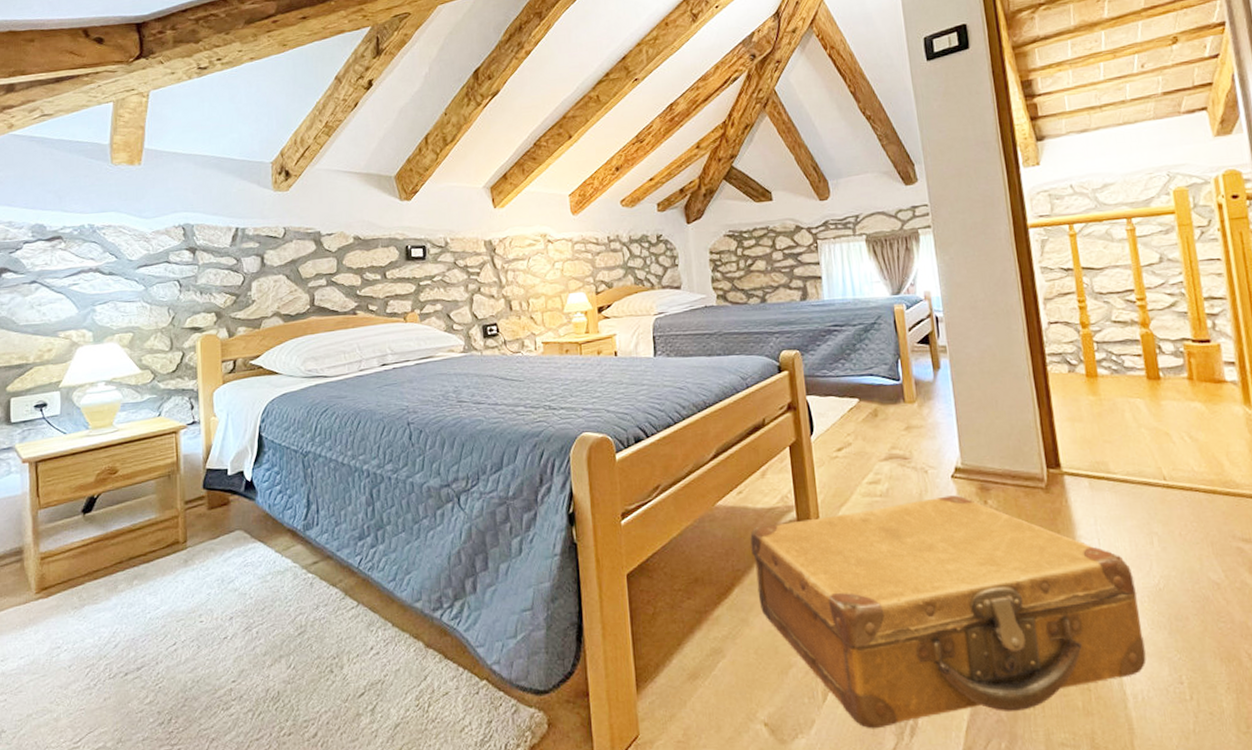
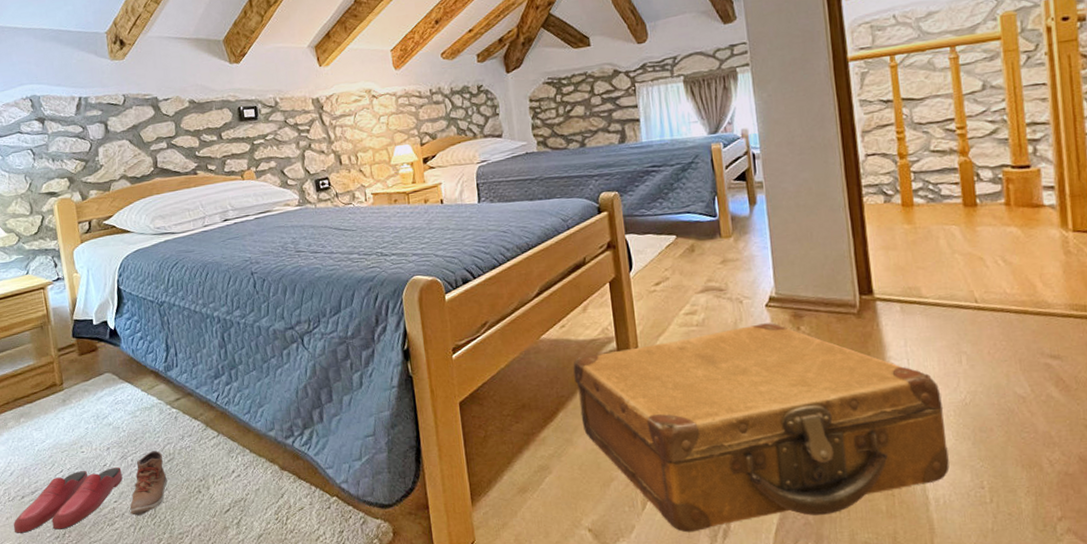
slippers: none [111,640,244,718] -> present [13,467,123,533]
hiking boot: none [249,622,296,698] -> present [129,450,168,516]

